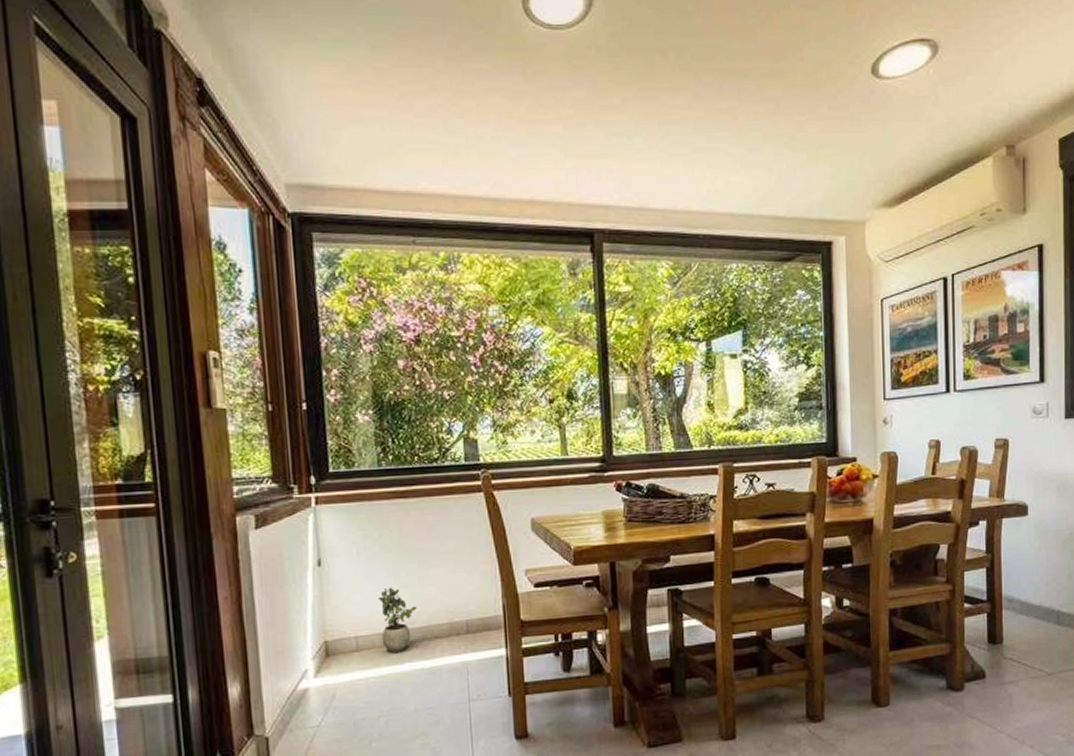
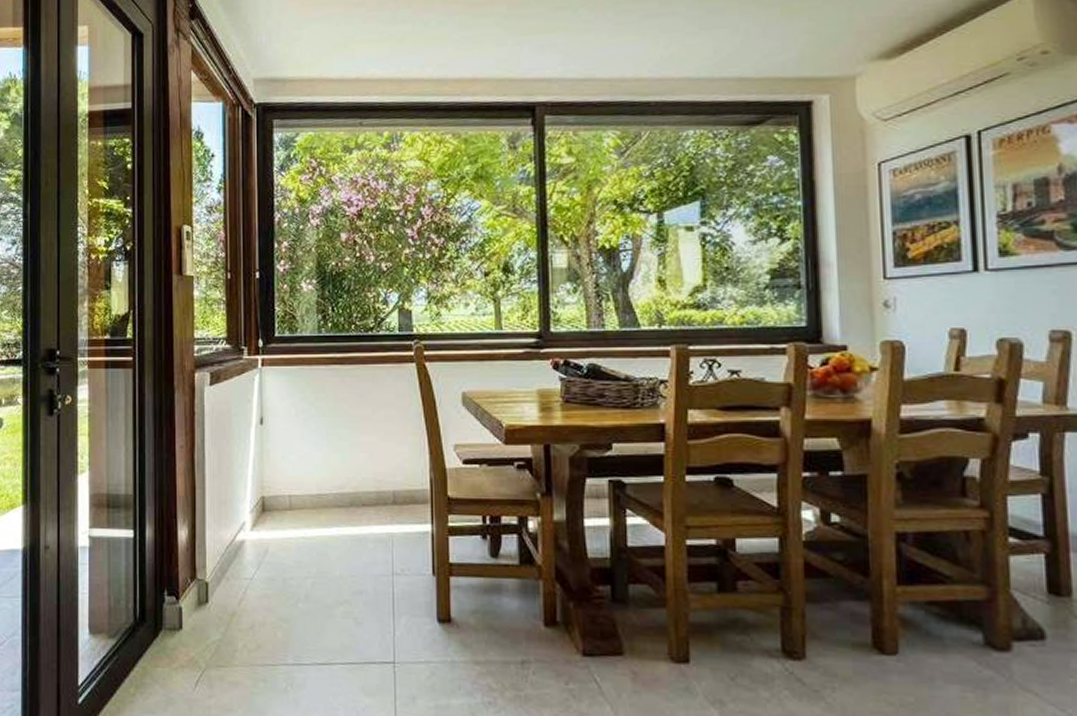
potted plant: present [377,587,417,654] -> none [311,450,347,516]

